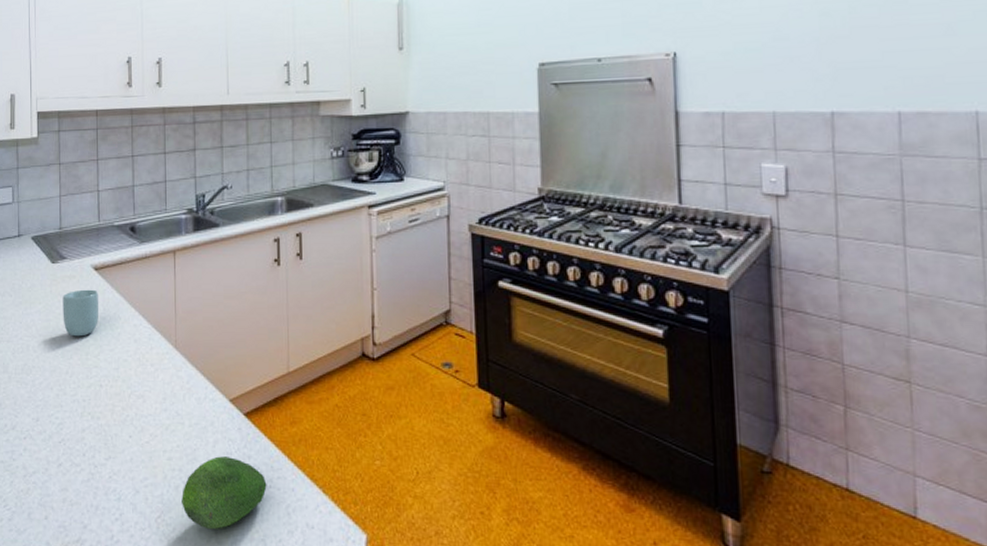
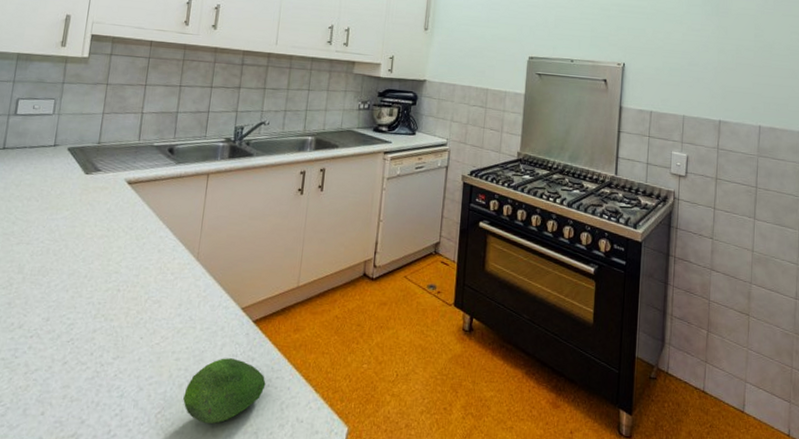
cup: present [62,289,100,337] -> none [89,200,129,244]

